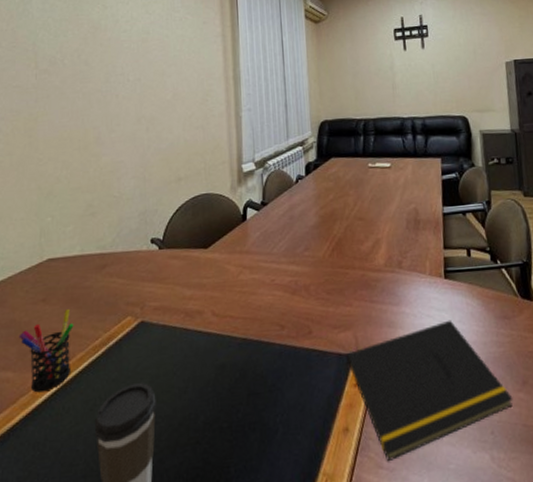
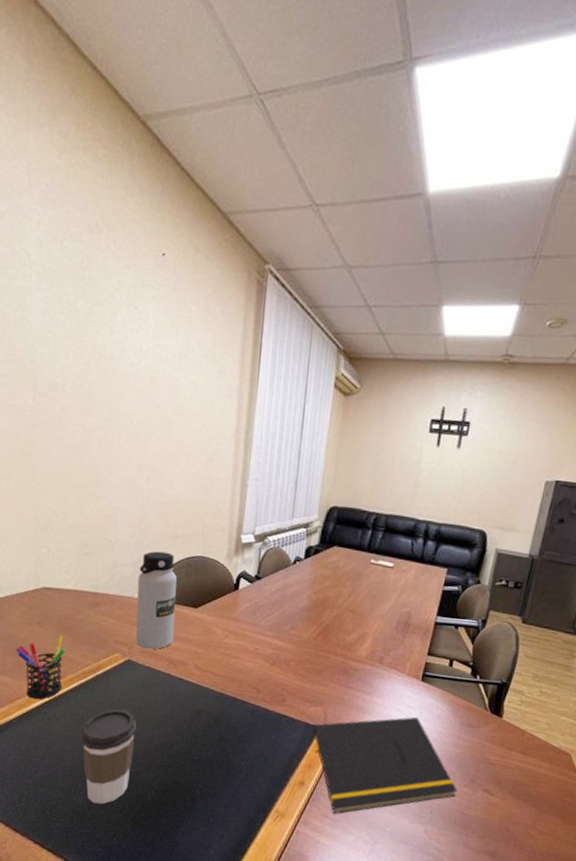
water bottle: none [144,196,188,305] -> present [136,551,177,650]

